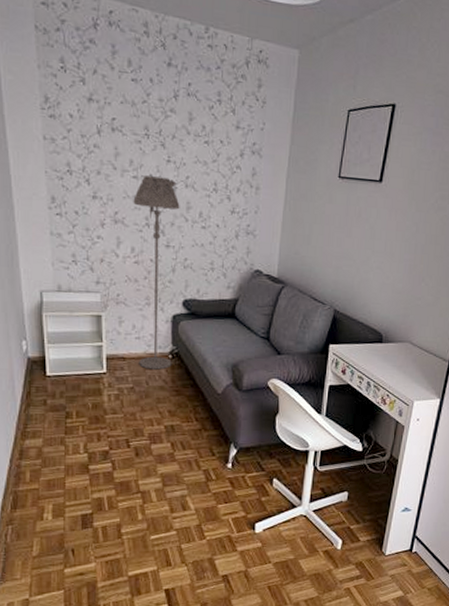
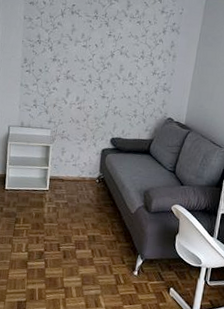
floor lamp: present [133,175,180,370] -> none [73,45,115,191]

